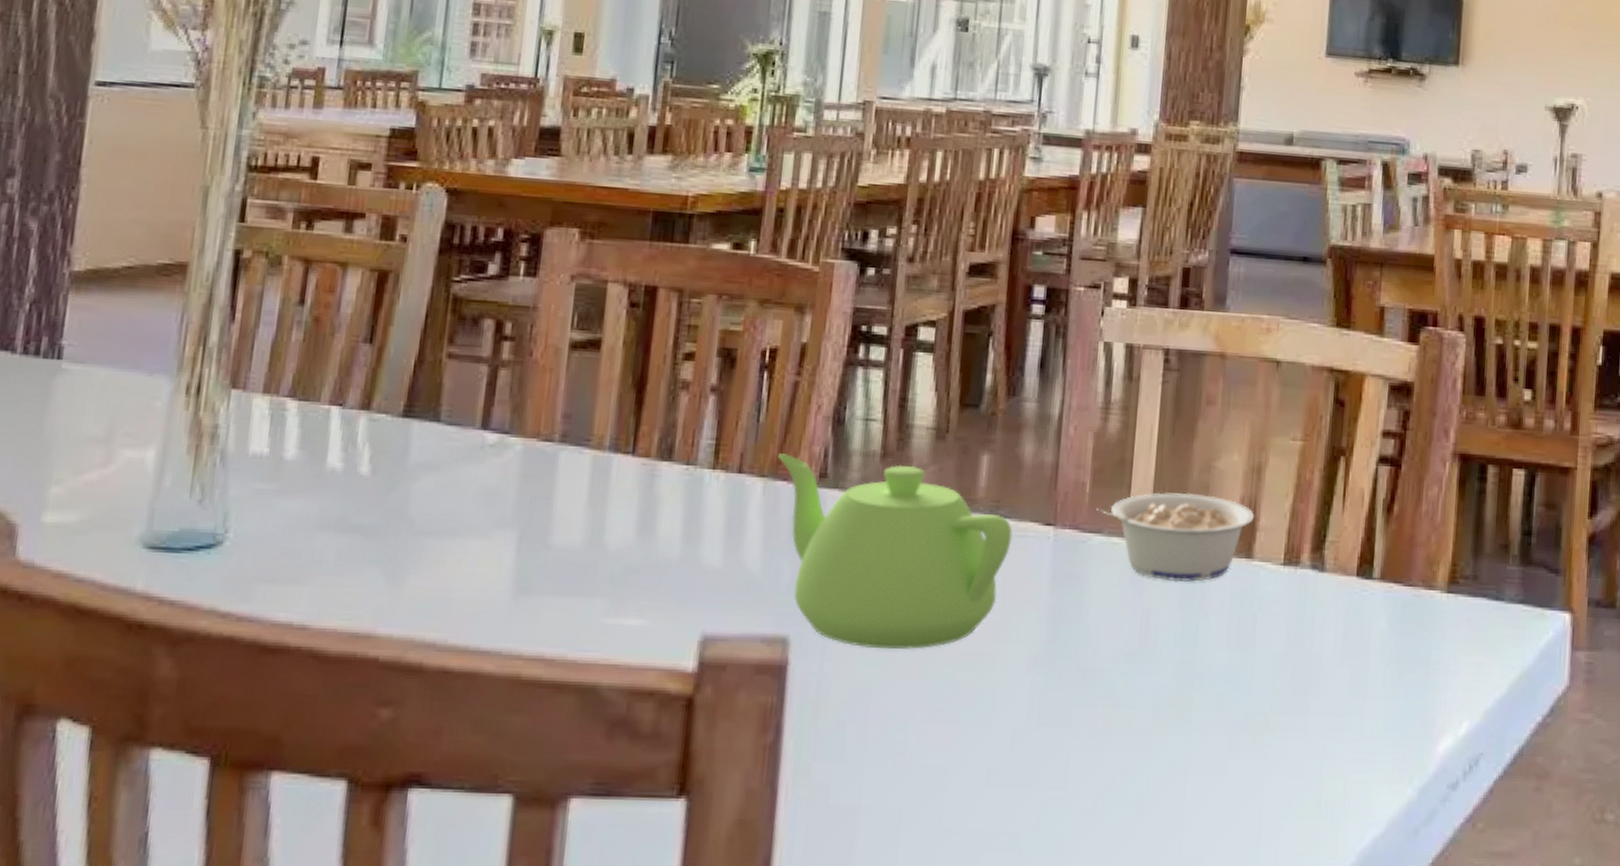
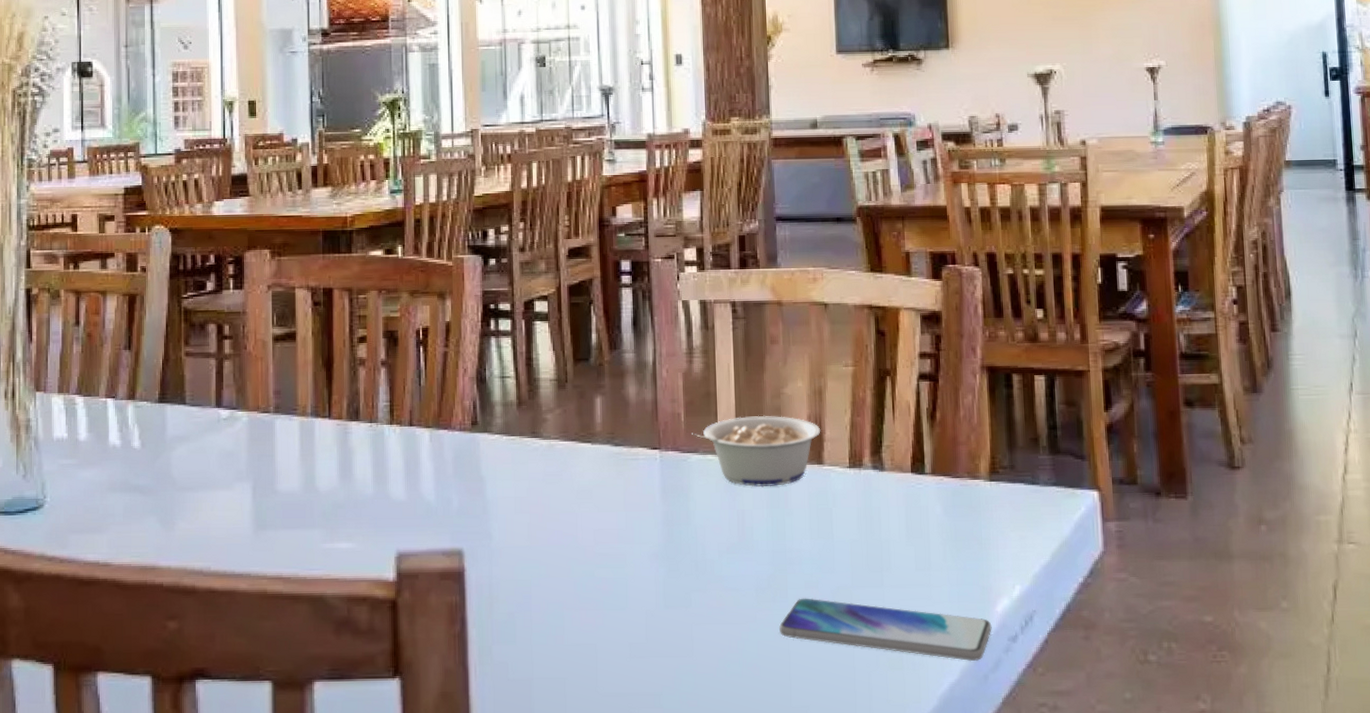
teapot: present [778,454,1013,650] -> none [438,409,627,555]
smartphone: none [1176,722,1430,812] -> present [779,598,992,662]

